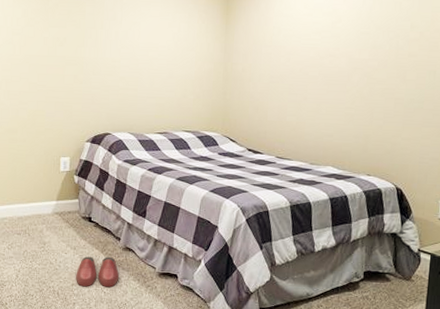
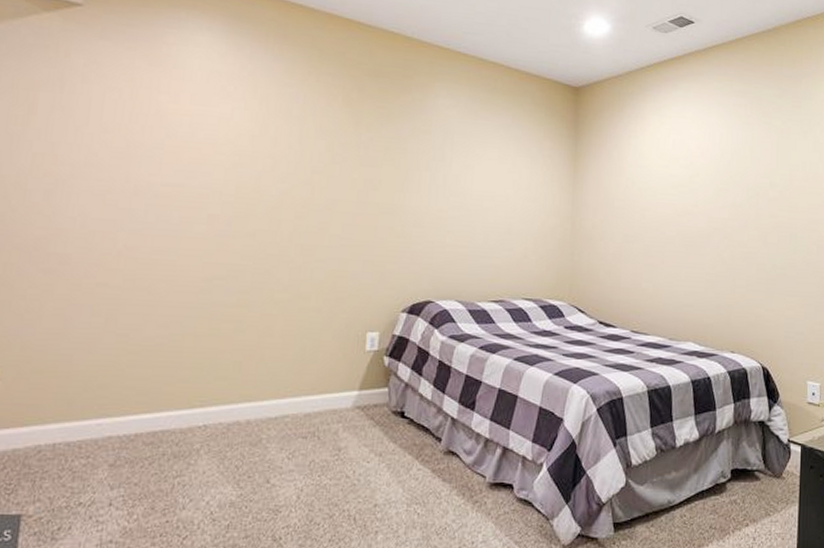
slippers: present [76,256,119,288] -> none [380,464,438,508]

